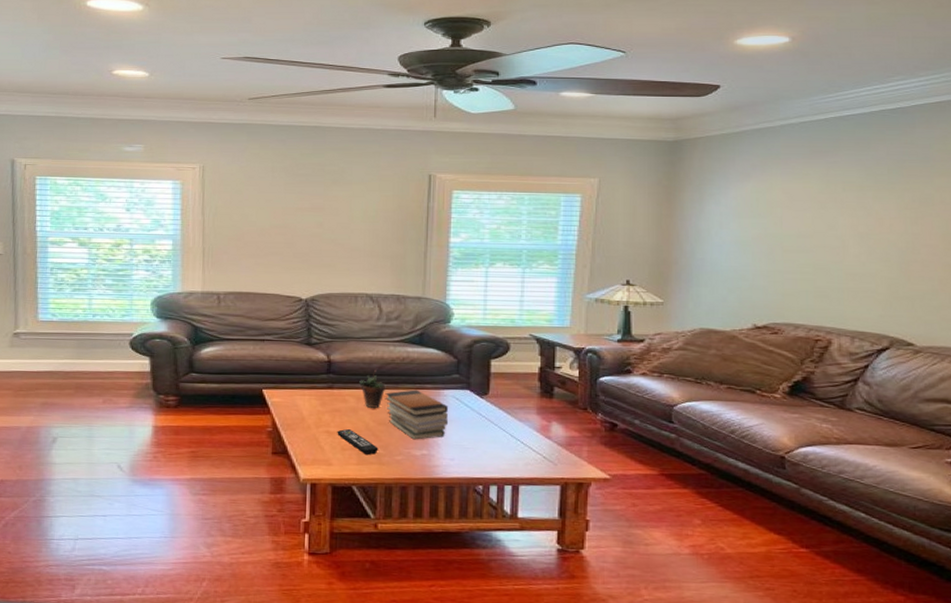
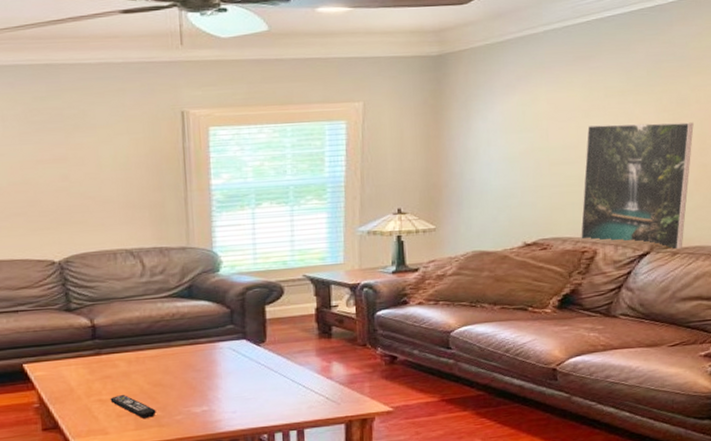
succulent plant: present [359,368,386,408] -> none [128,328,158,370]
book stack: present [385,389,449,440] -> none [157,345,227,397]
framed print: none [813,217,938,349] -> present [580,122,694,250]

